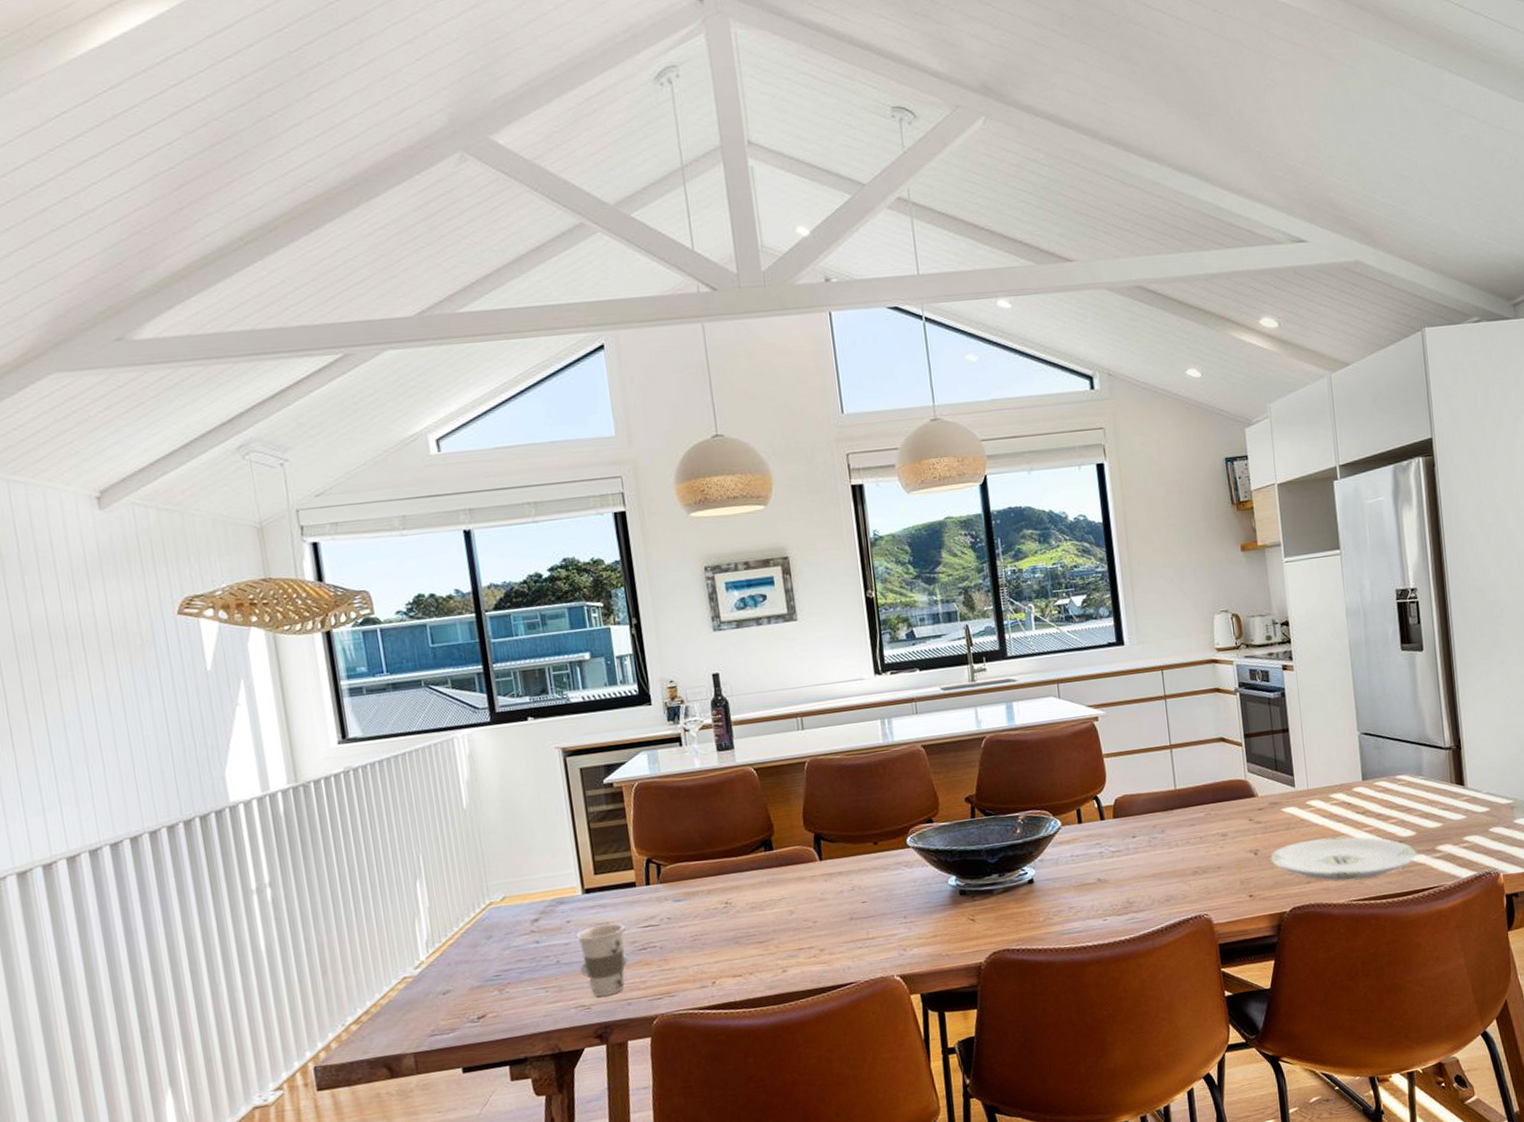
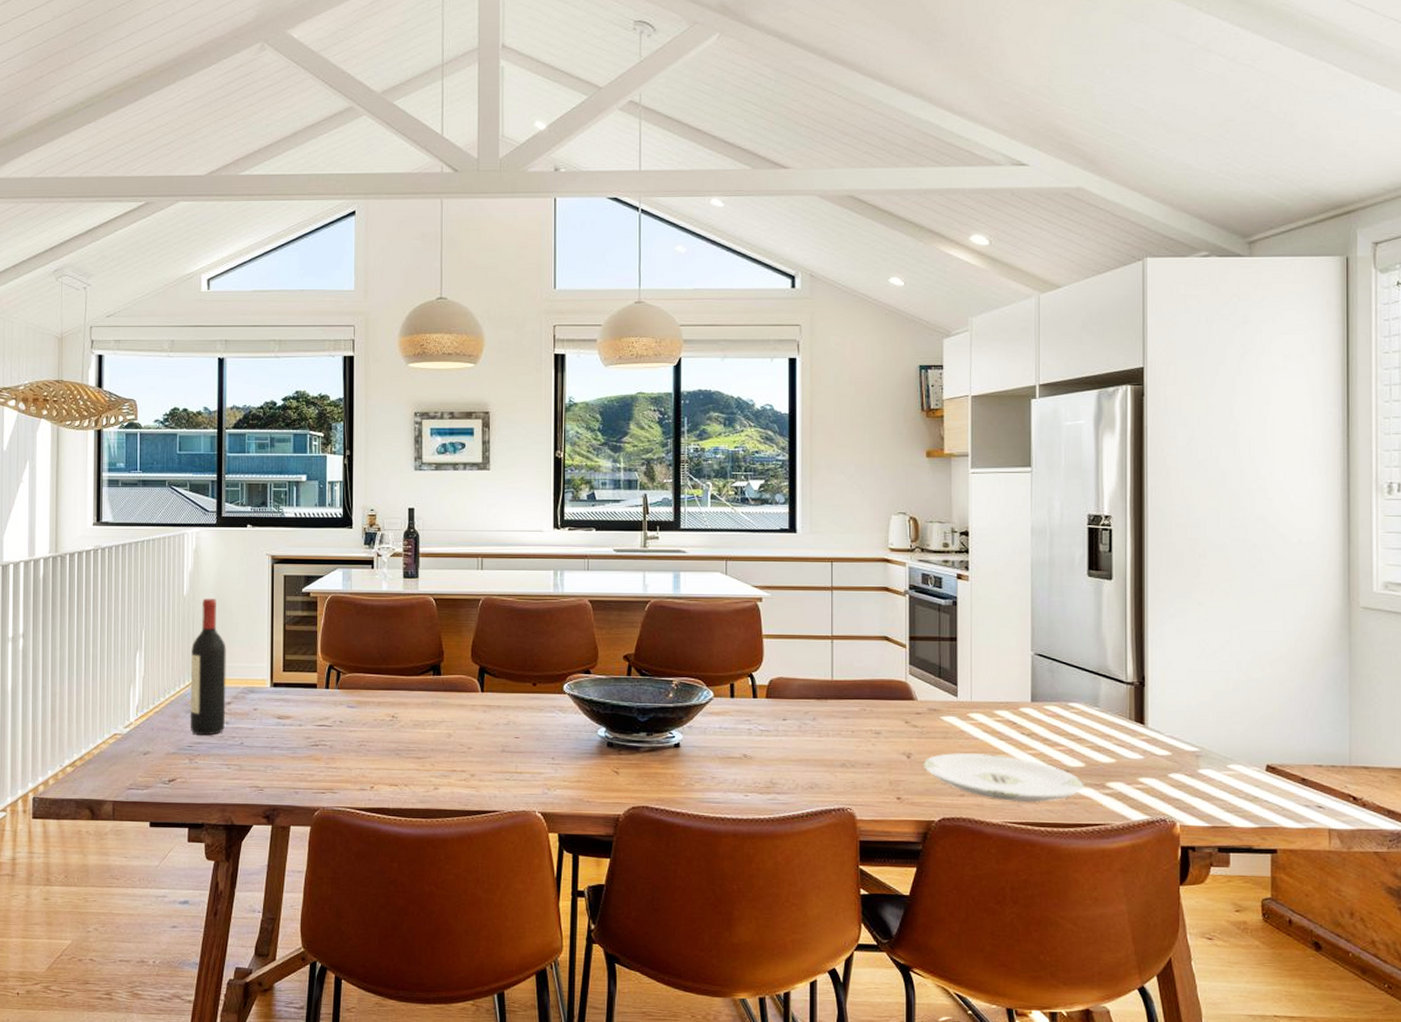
wine bottle: none [482,806,535,962] -> present [190,598,226,736]
cup: present [576,923,628,998] -> none [259,717,302,783]

